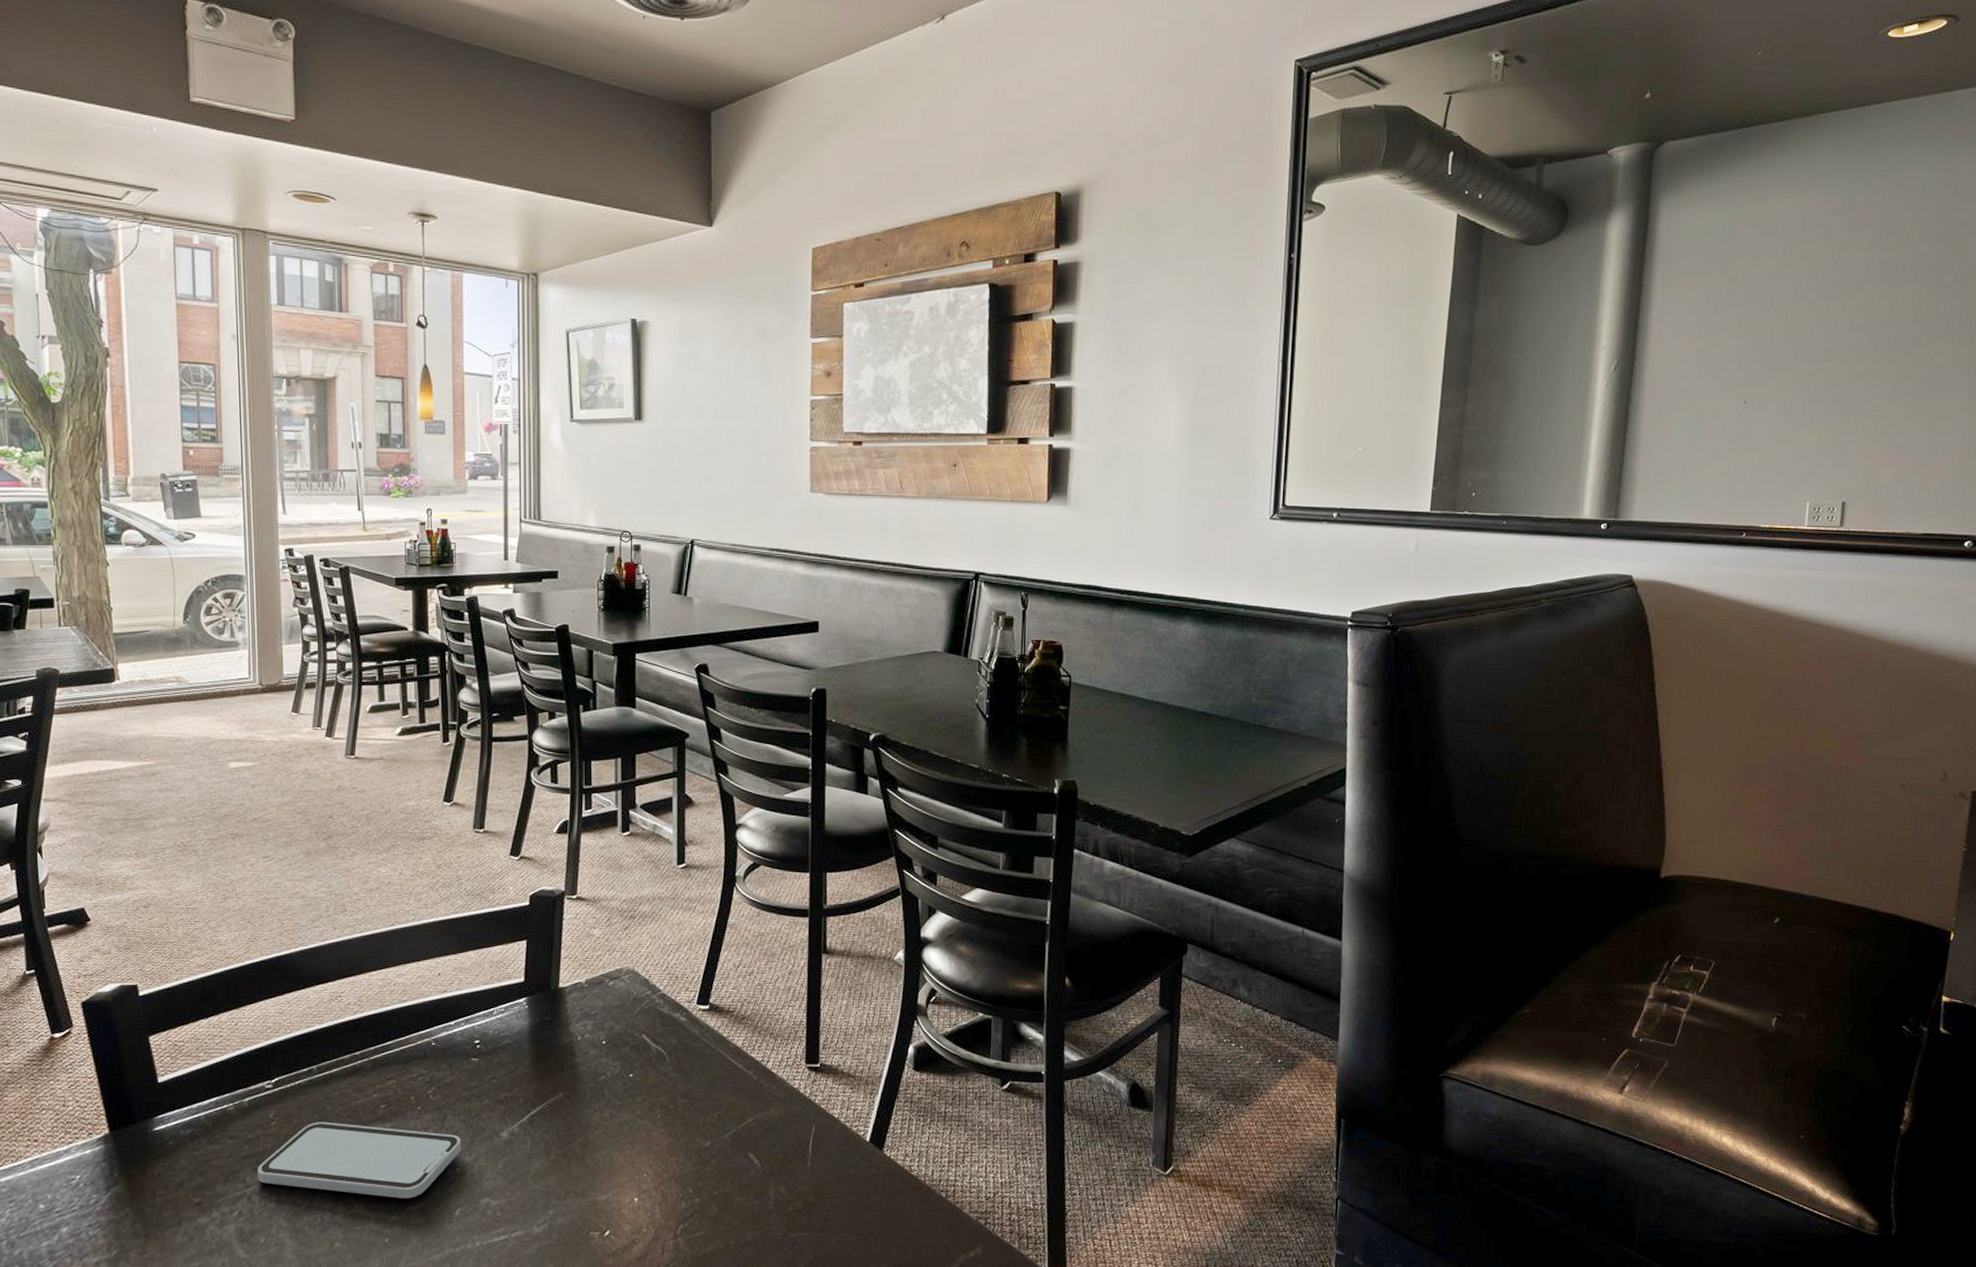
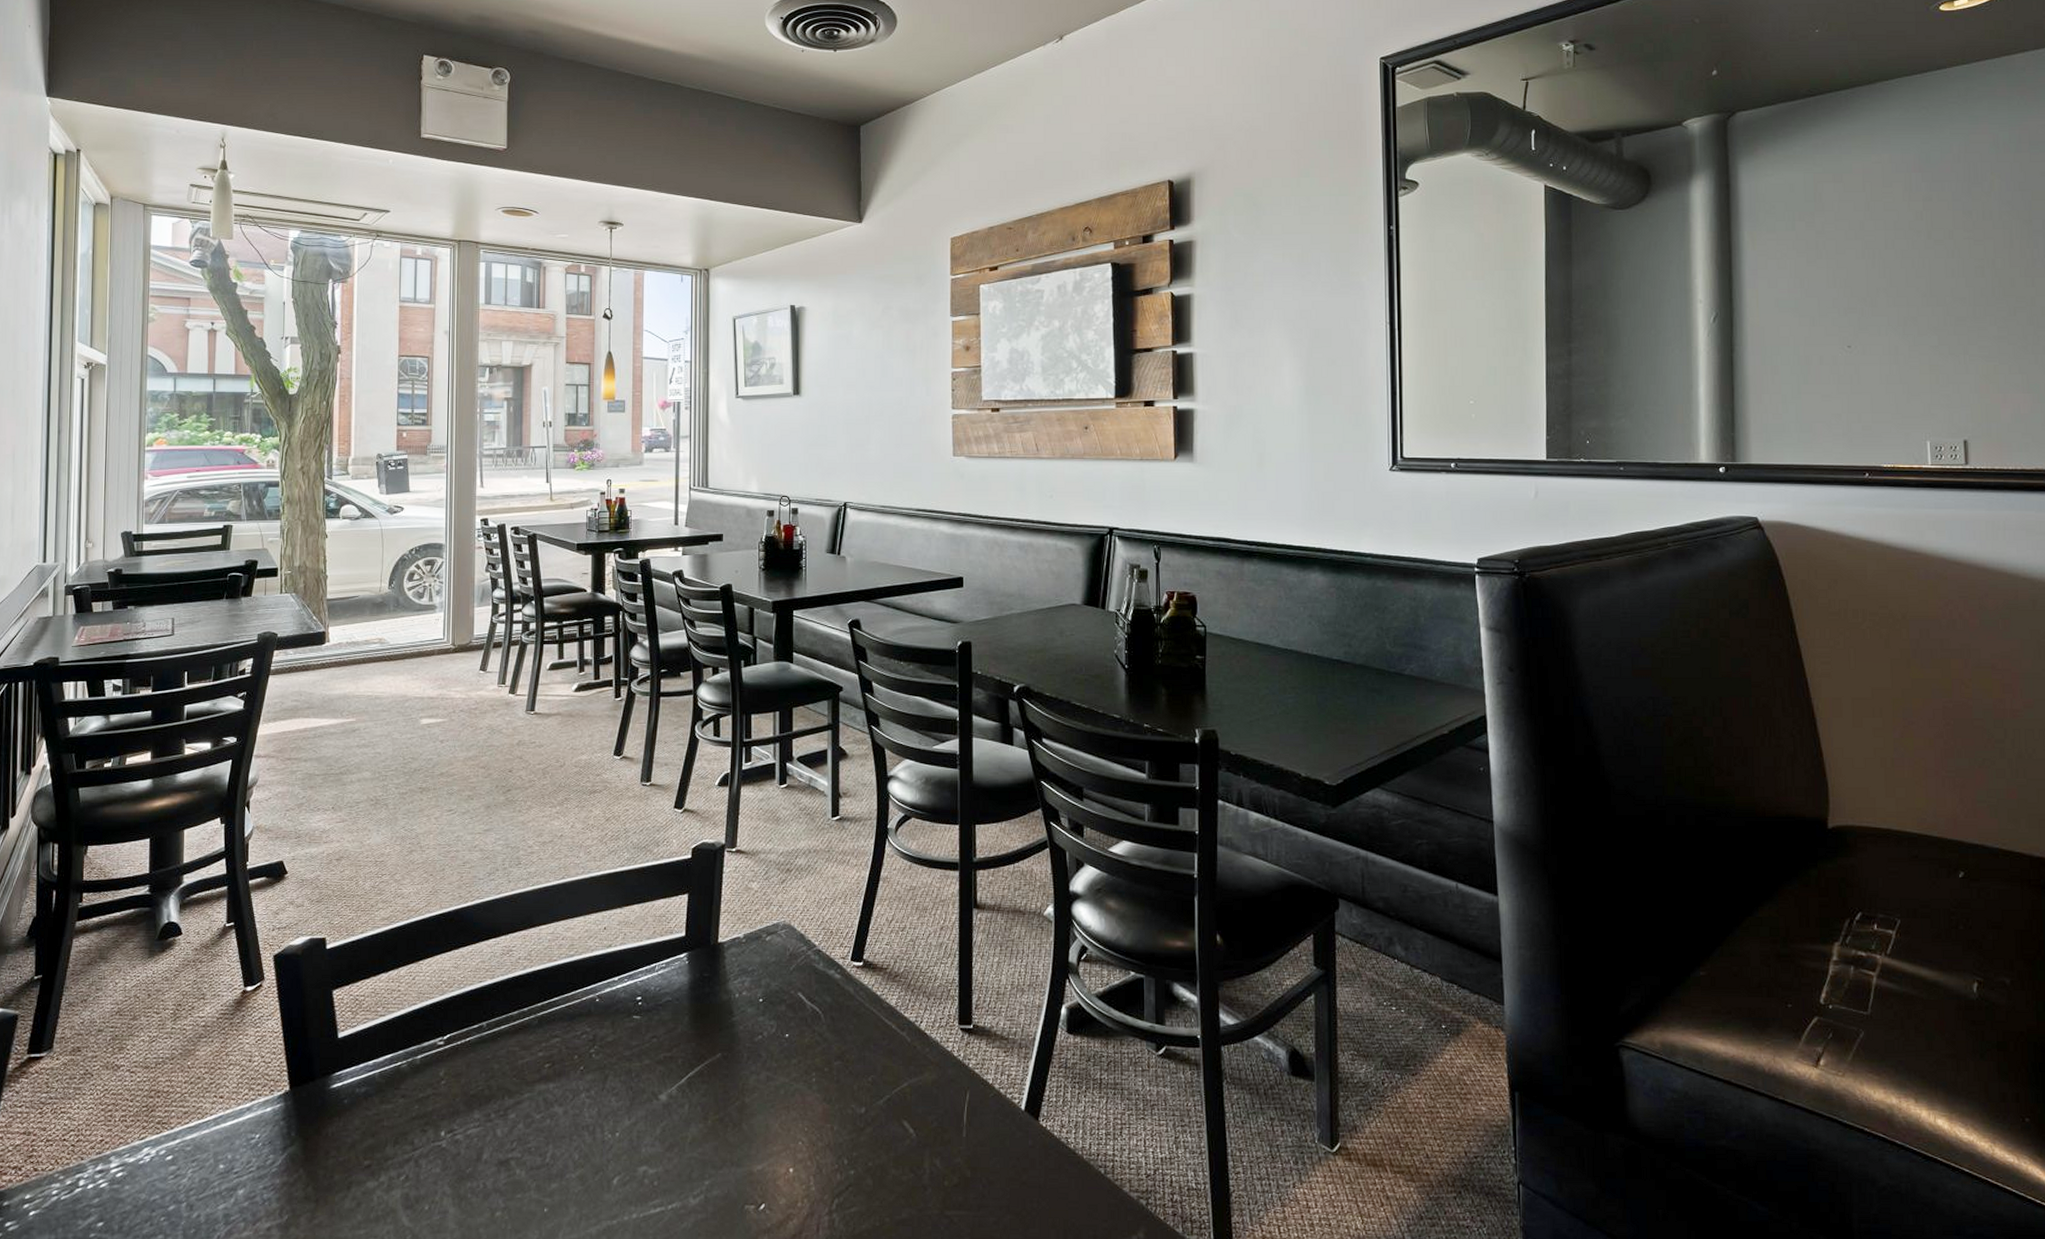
smartphone: present [257,1121,461,1199] -> none [425,1081,621,1165]

